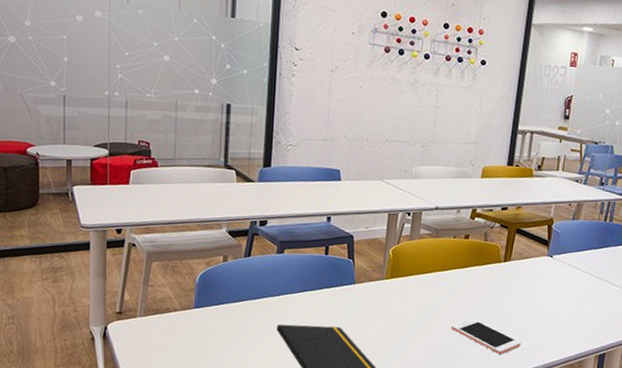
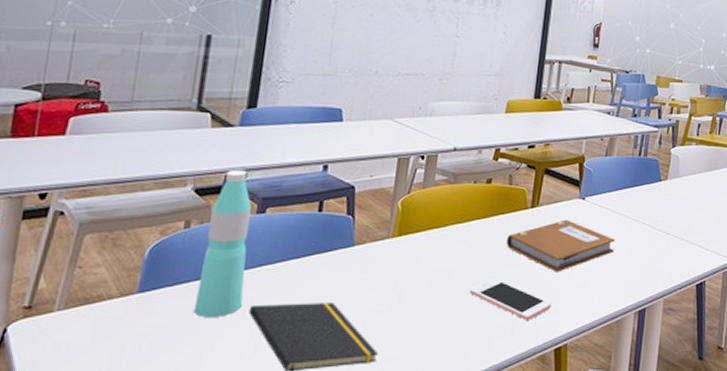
water bottle: none [235,217,273,332] -> present [193,169,252,318]
notebook: none [482,273,579,317] -> present [506,219,615,272]

